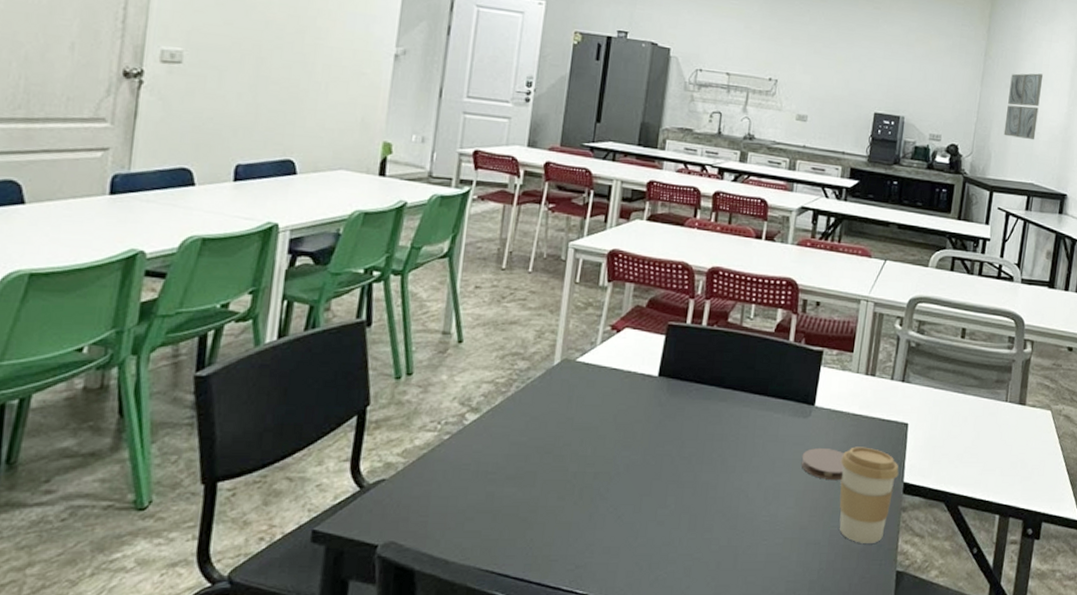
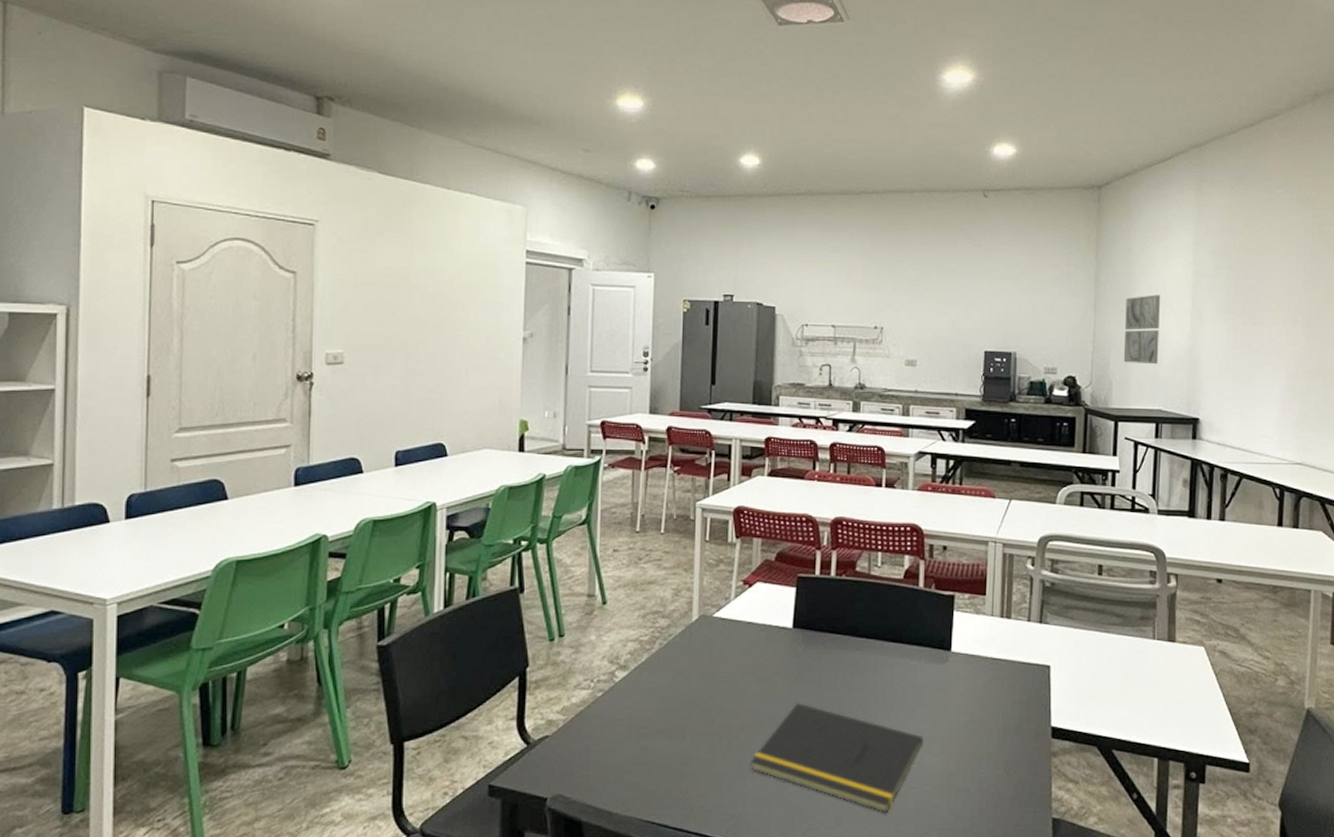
notepad: none [601,452,780,565] -> present [751,703,924,814]
coaster: present [801,447,845,481] -> none [942,693,988,727]
coffee cup: present [839,447,899,543] -> none [983,691,1045,790]

